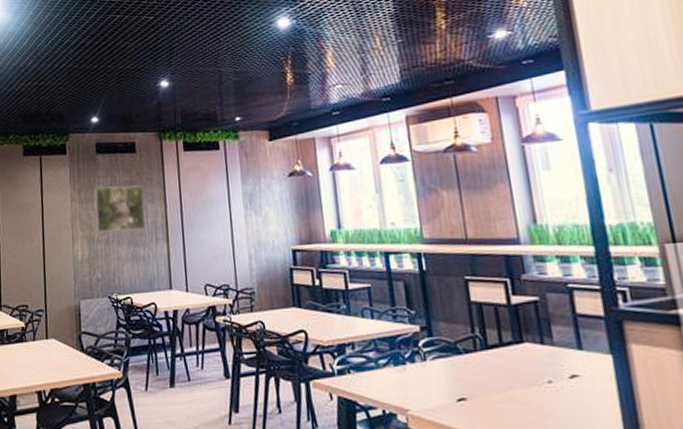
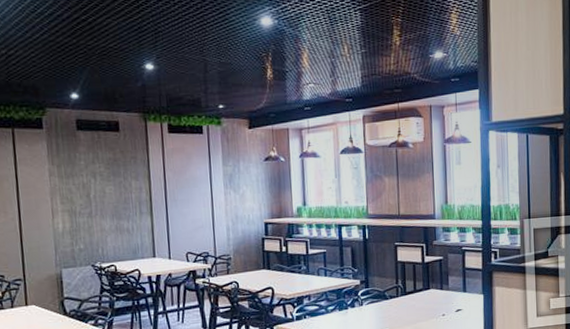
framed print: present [94,185,146,233] -> none [75,162,130,207]

